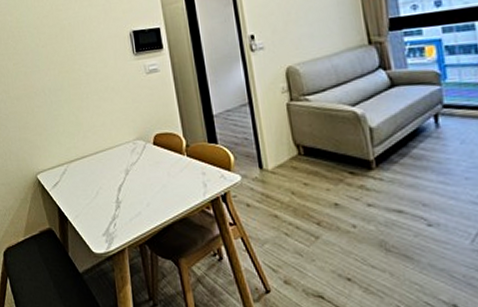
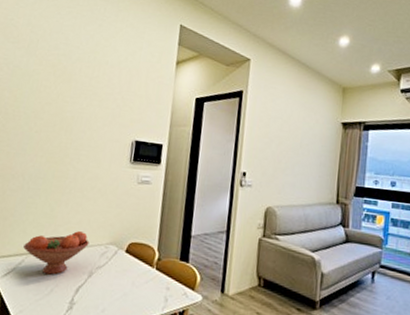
fruit bowl: none [62,133,118,179] -> present [23,231,90,275]

